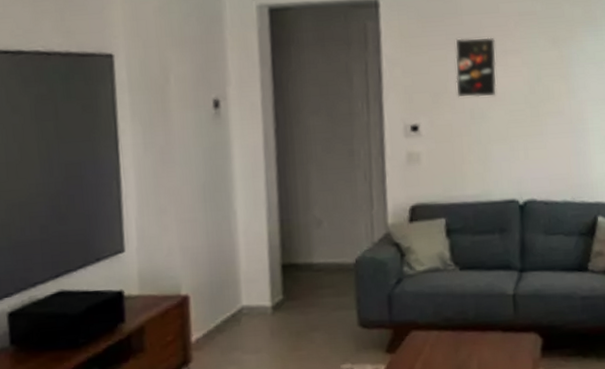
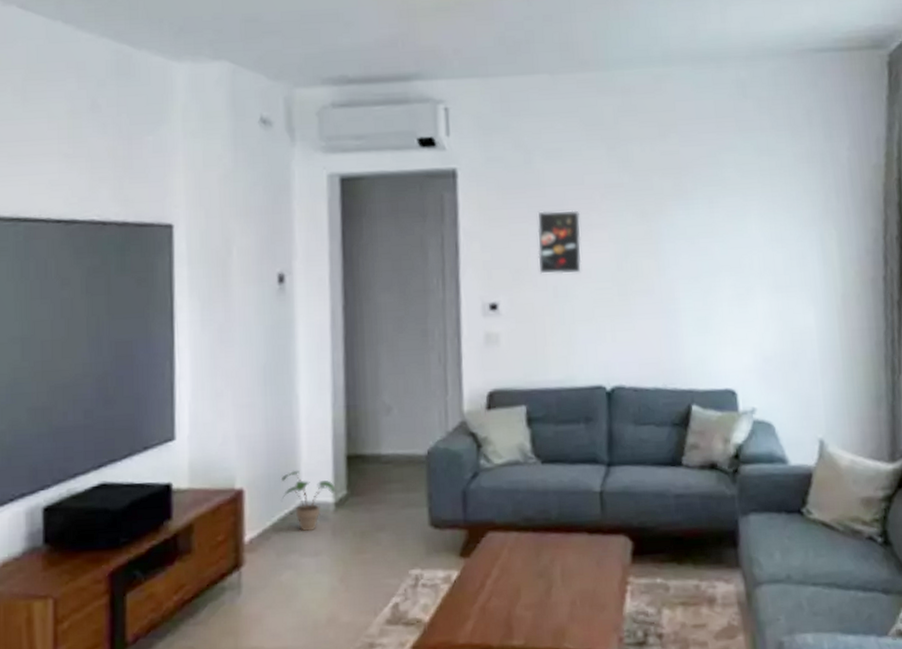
potted plant: none [223,278,273,332] -> present [281,470,336,532]

